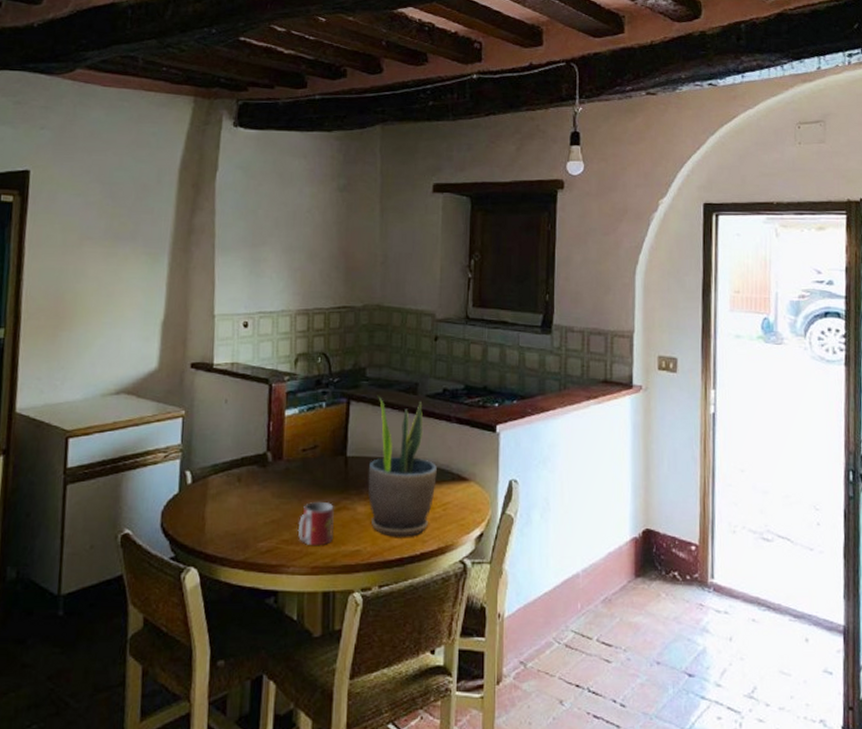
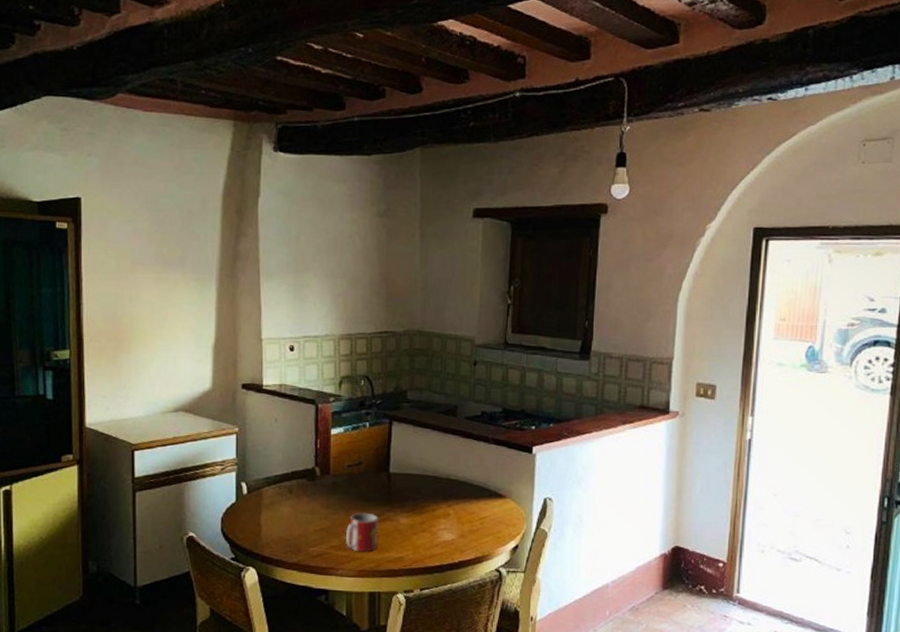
potted plant: present [368,396,437,537] -> none [409,418,475,547]

